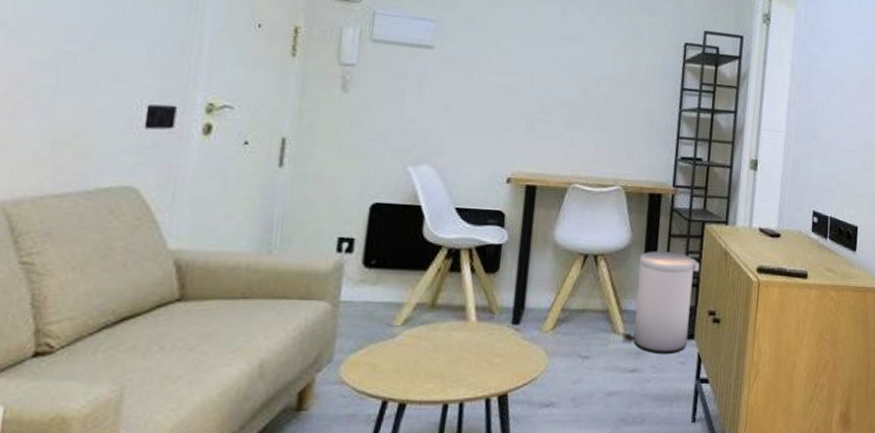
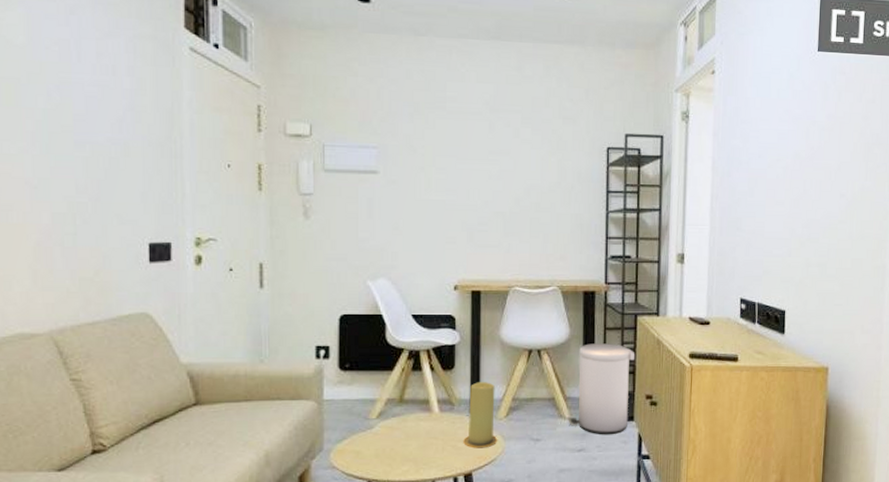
candle: none [501,288,543,365] -> present [463,382,497,448]

